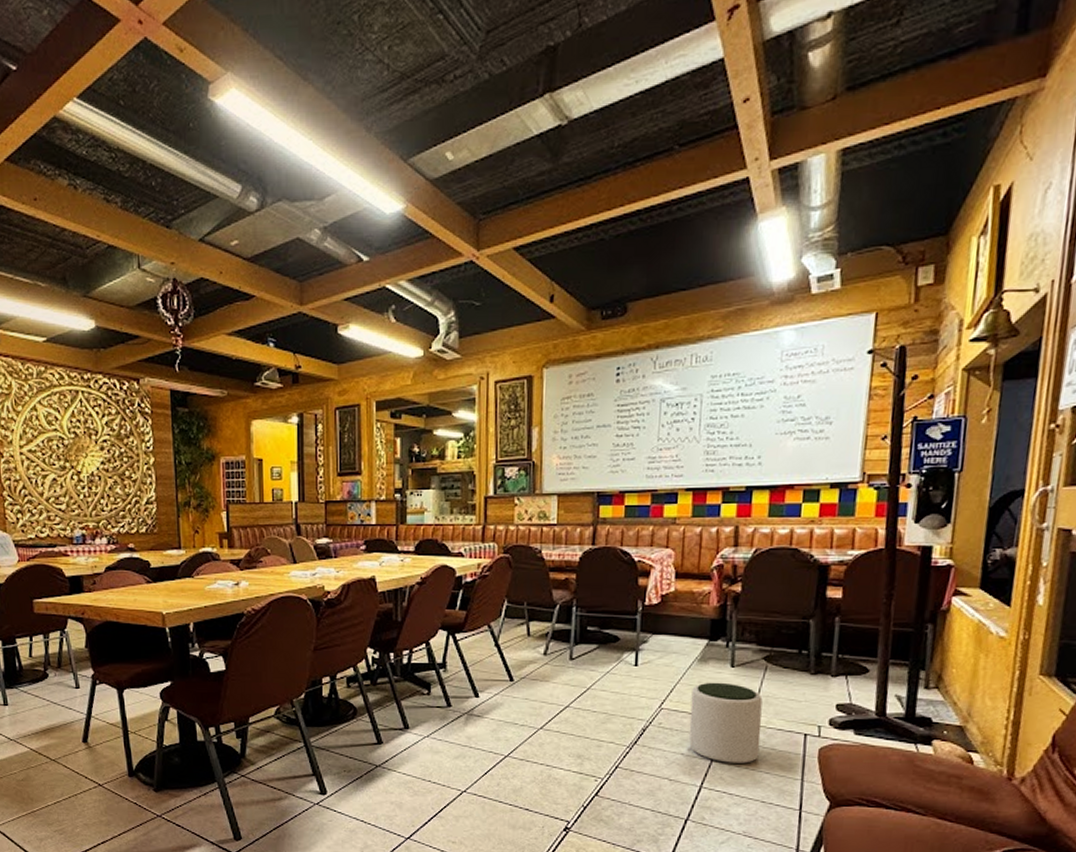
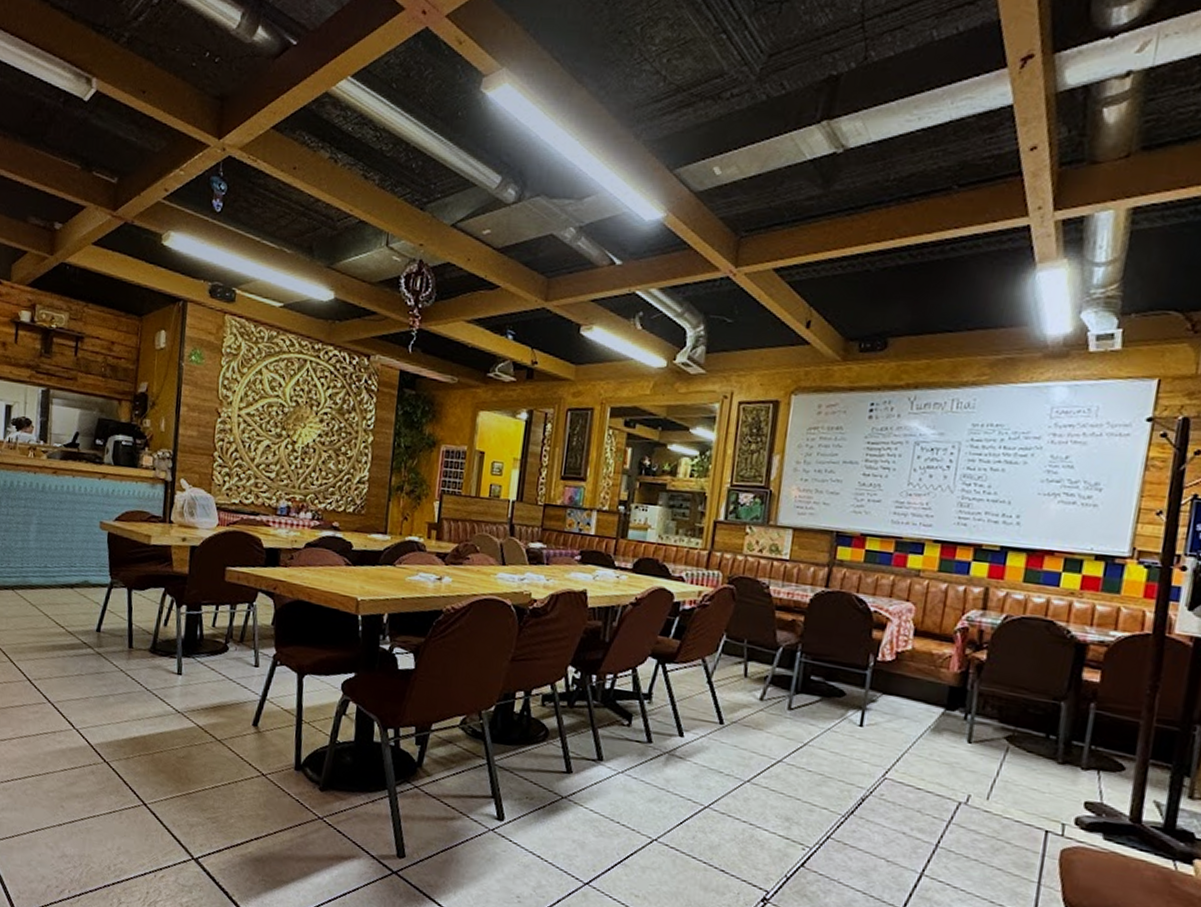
plant pot: present [689,682,763,765] -> none [912,756,1001,855]

